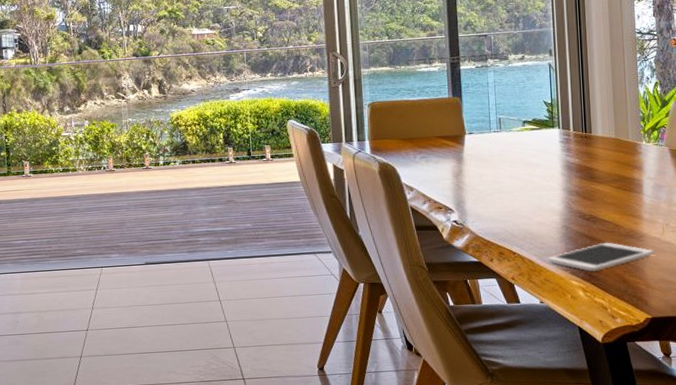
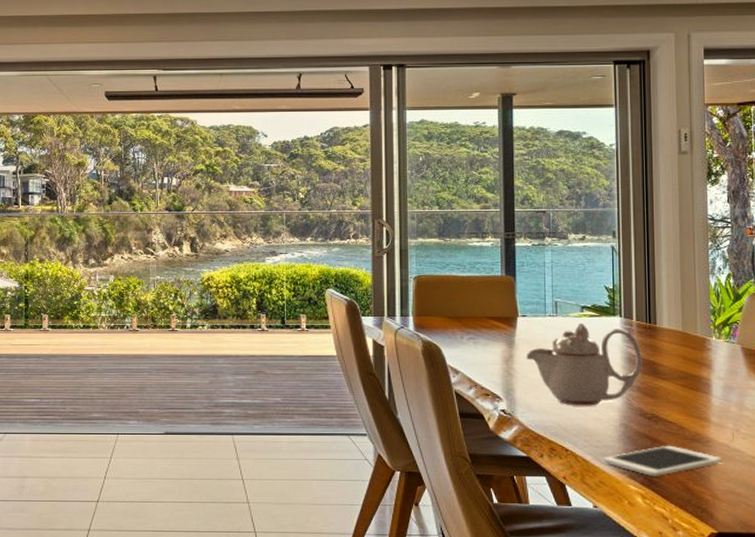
teapot: none [474,136,580,212] -> present [526,323,642,406]

